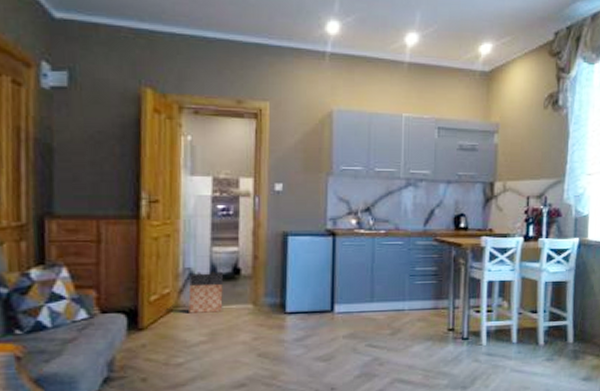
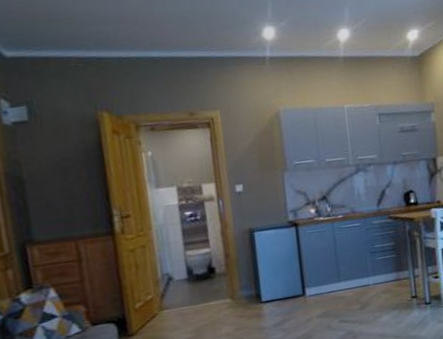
bag: present [188,270,223,313] -> none [168,272,204,315]

